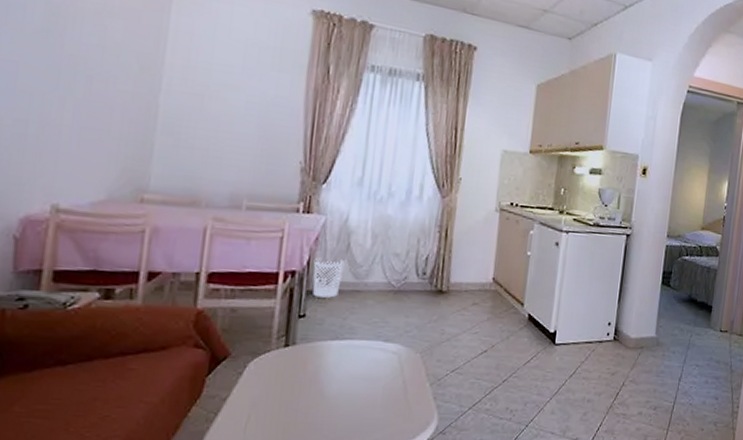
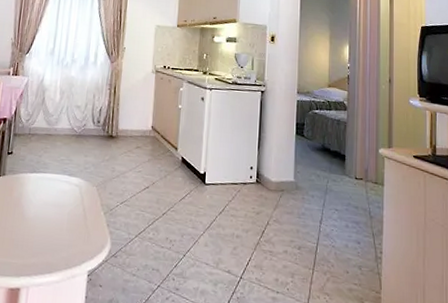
wastebasket: present [312,259,345,298] -> none [18,109,41,140]

